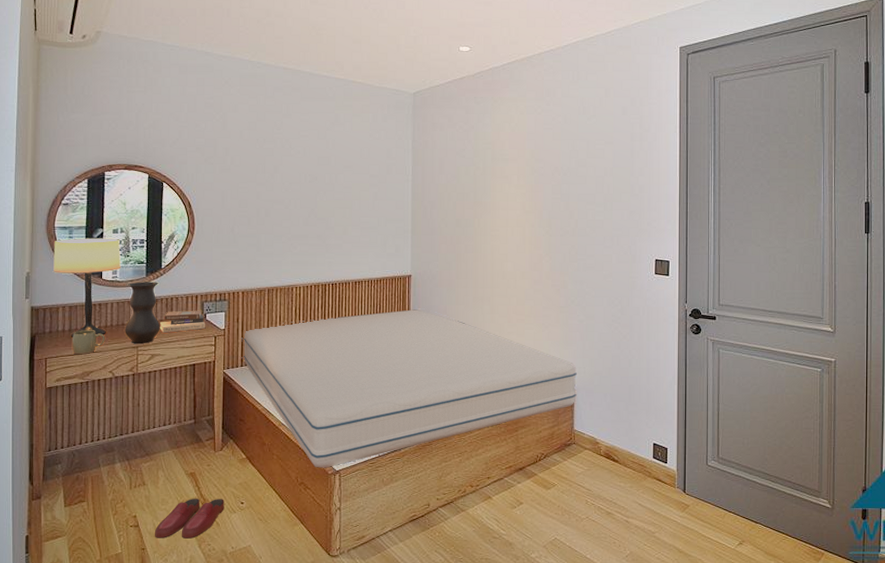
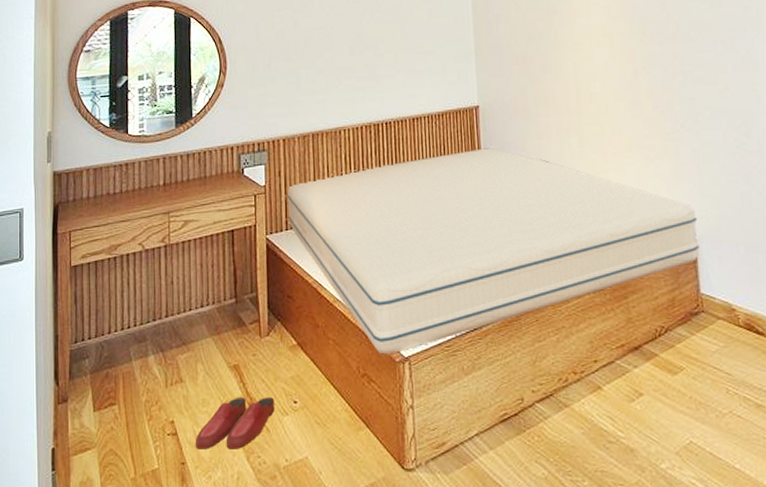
table lamp: present [53,238,121,337] -> none [76,86,148,205]
mug: present [71,330,105,355] -> none [97,195,133,226]
vase: present [125,281,160,343] -> none [154,133,193,208]
books: present [159,310,206,333] -> none [192,164,244,194]

